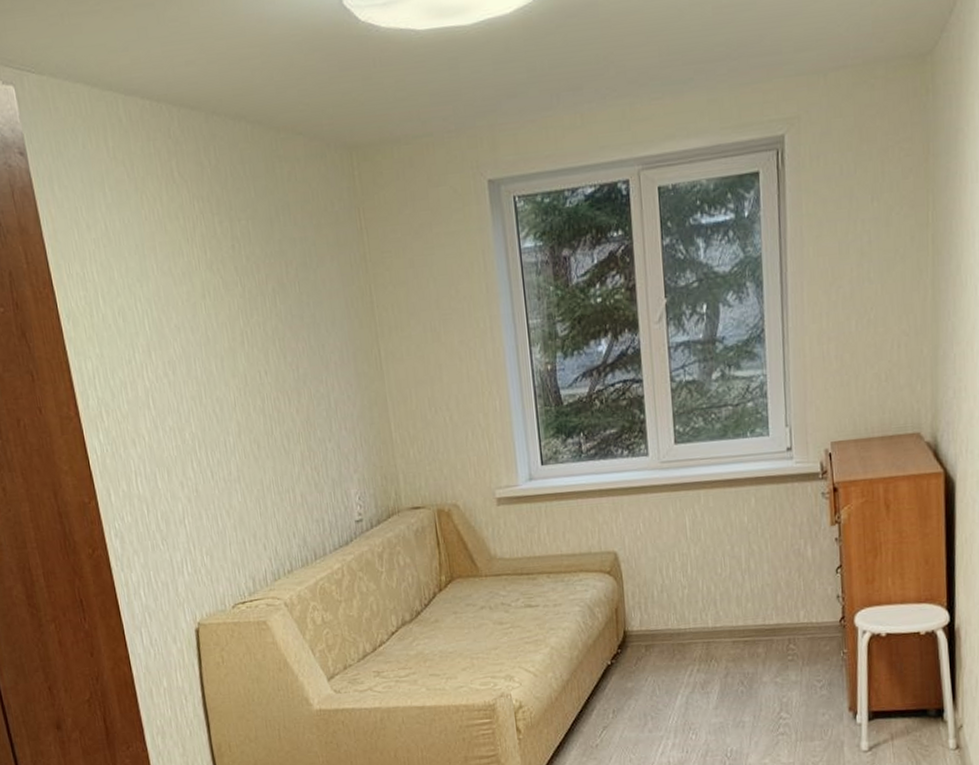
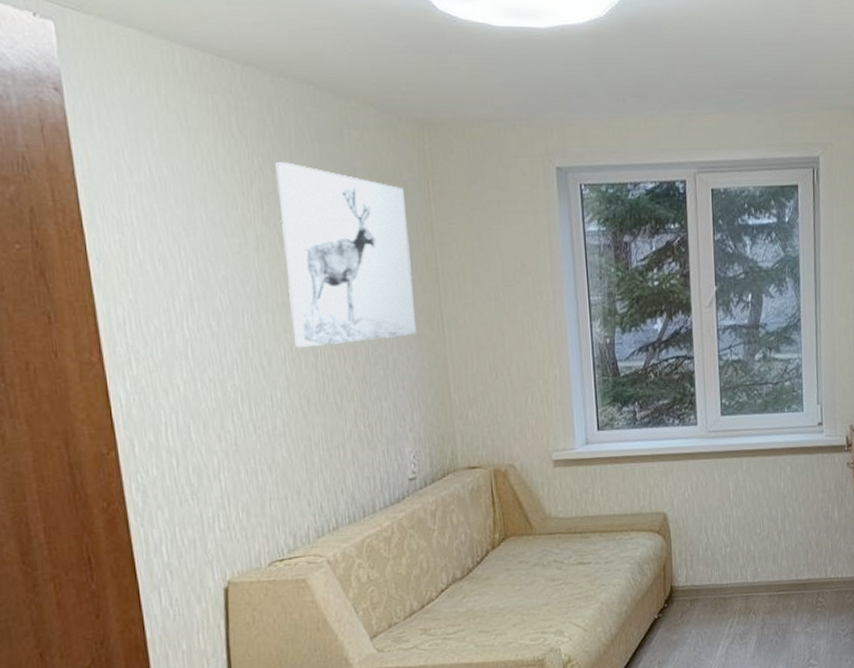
wall art: none [214,203,356,393] -> present [275,162,417,348]

